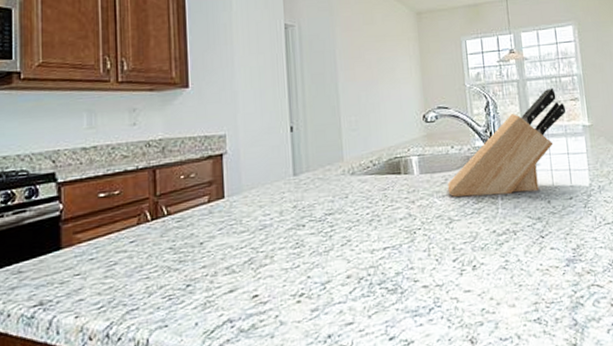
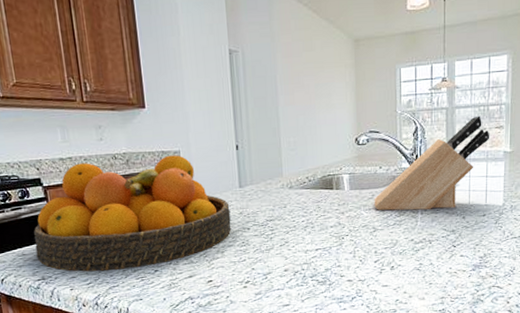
fruit bowl: none [36,139,283,292] -> present [34,155,232,272]

